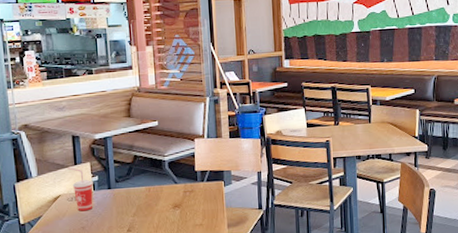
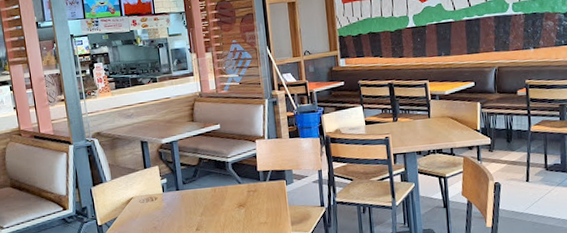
beverage cup: present [67,168,93,212] -> none [138,171,163,212]

